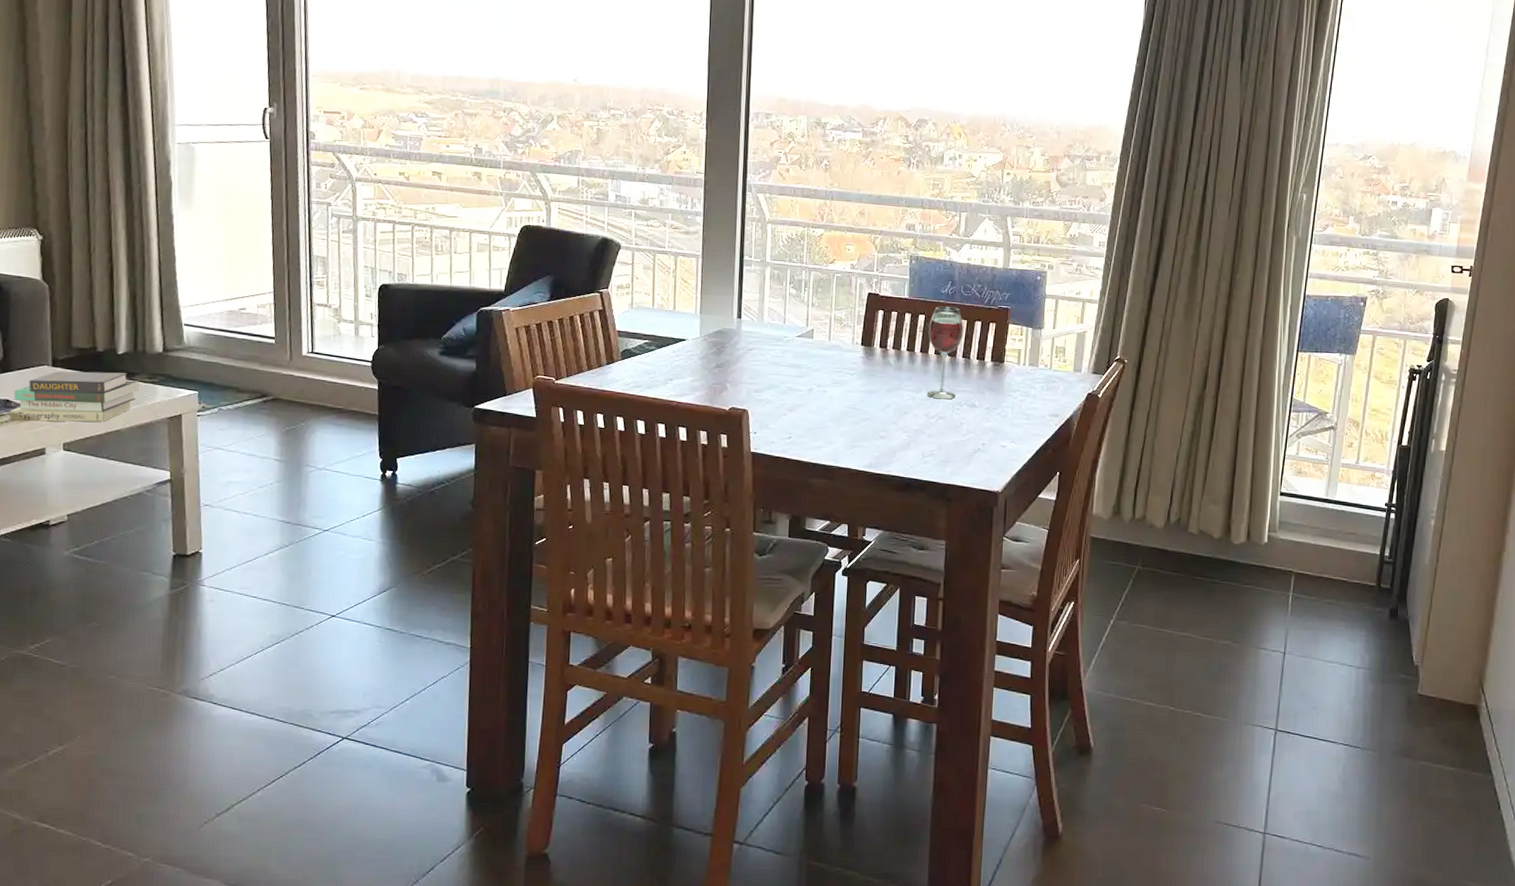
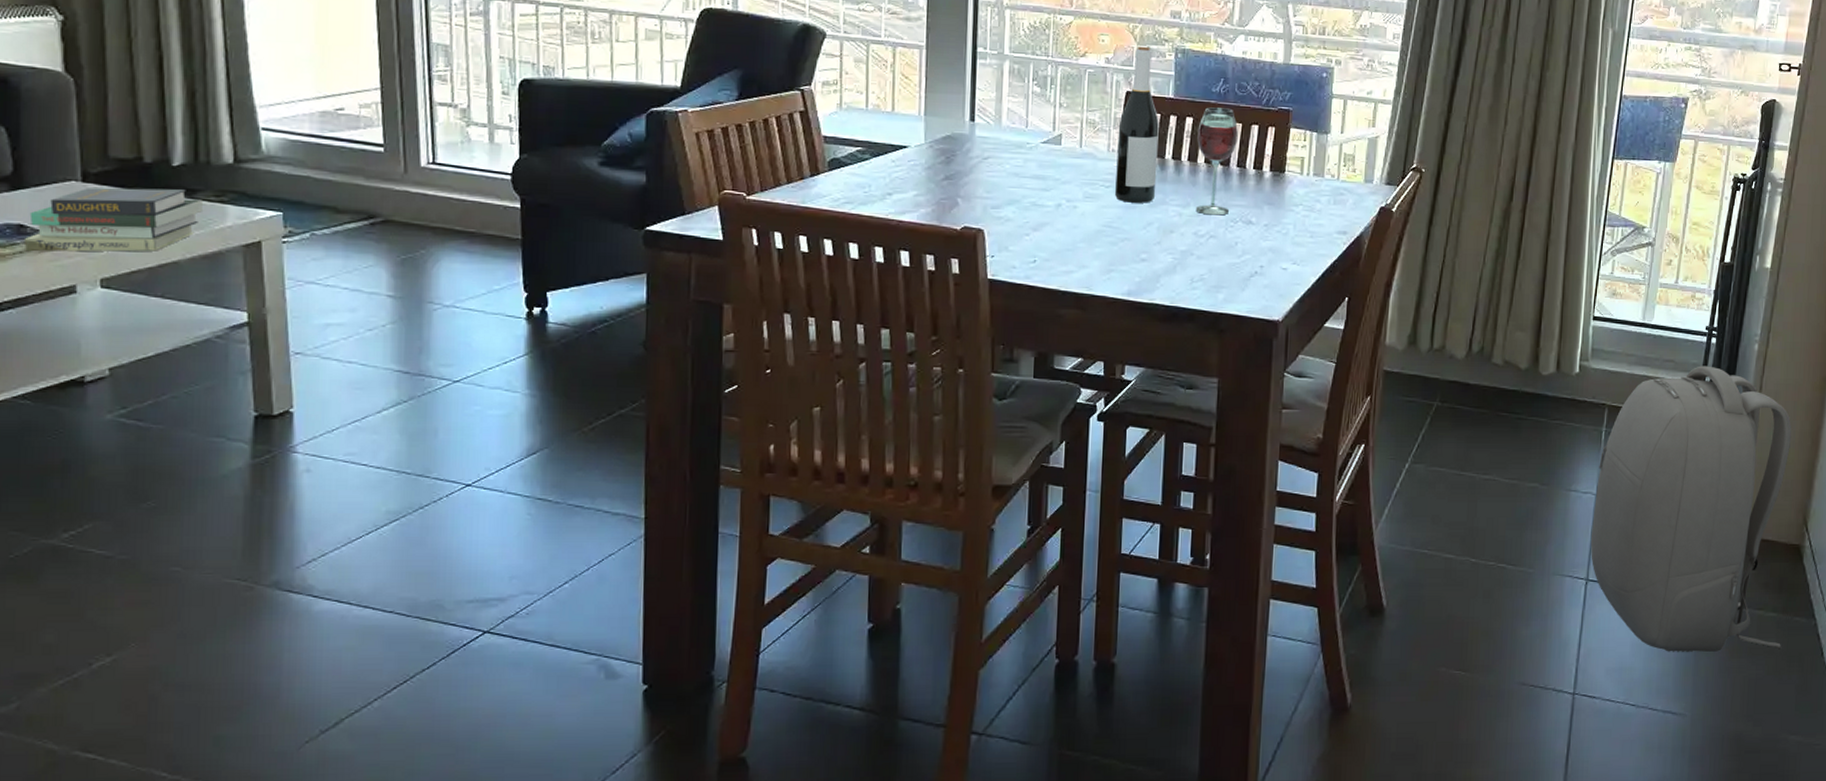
wine bottle: none [857,254,896,389] -> present [1114,46,1159,203]
backpack: none [1279,538,1468,801] -> present [1590,365,1792,652]

